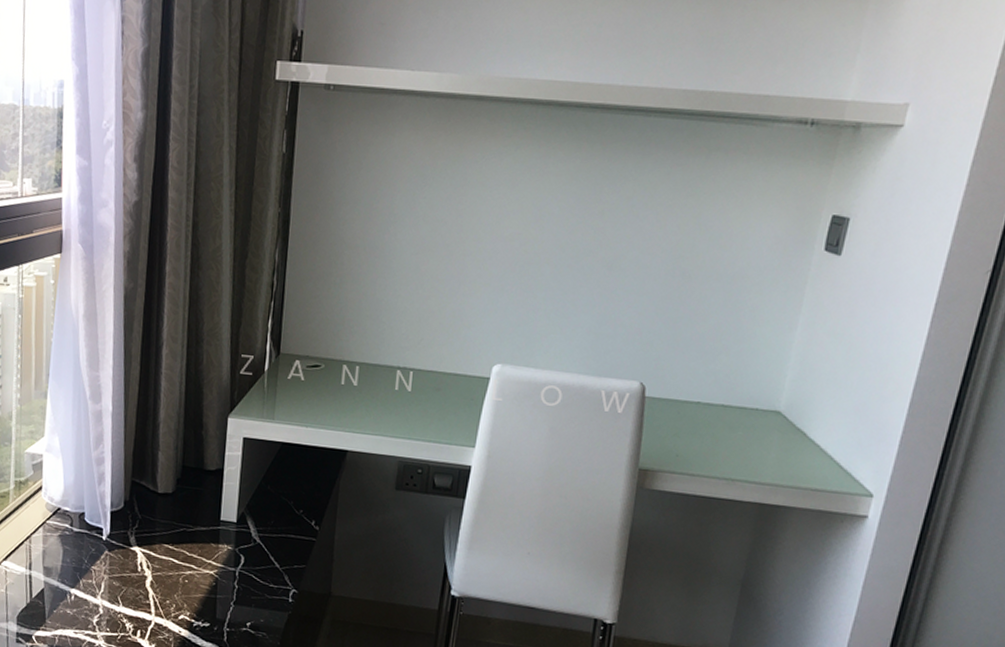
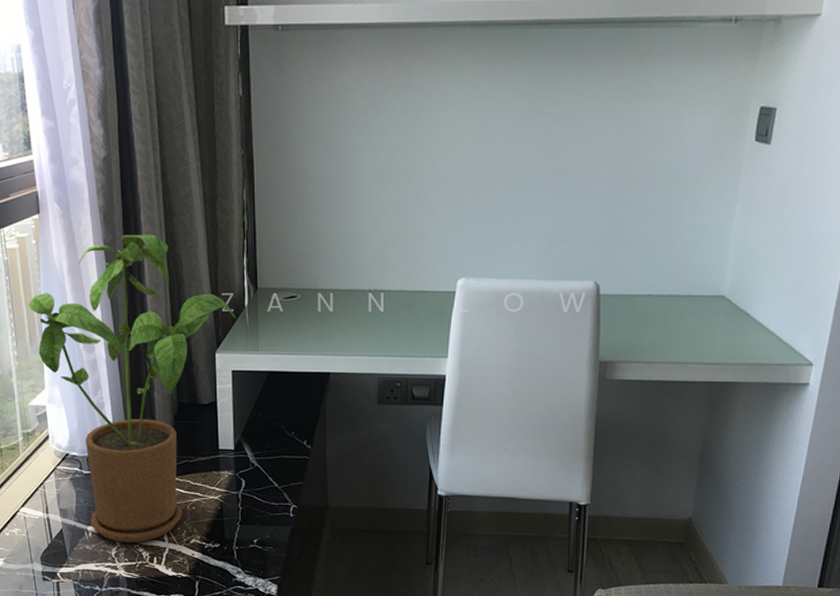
house plant: none [37,283,254,613] -> present [27,234,236,543]

